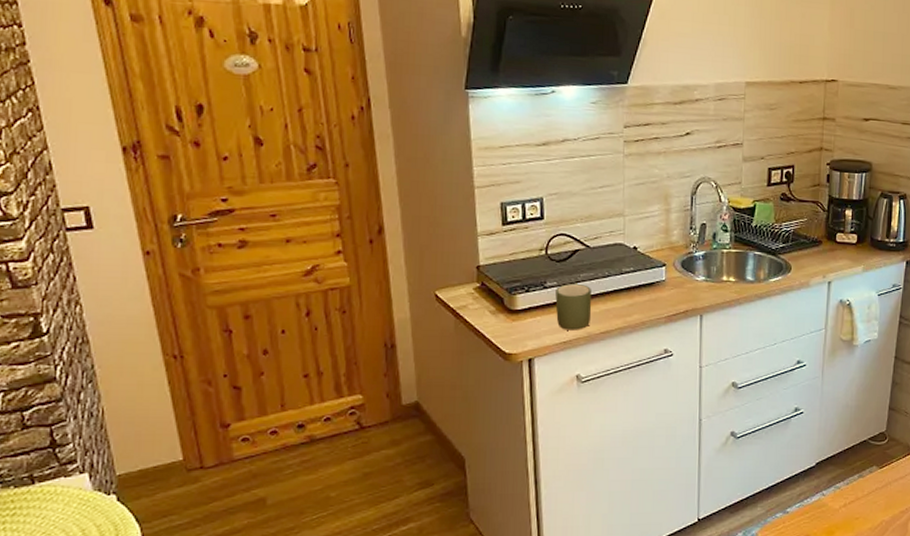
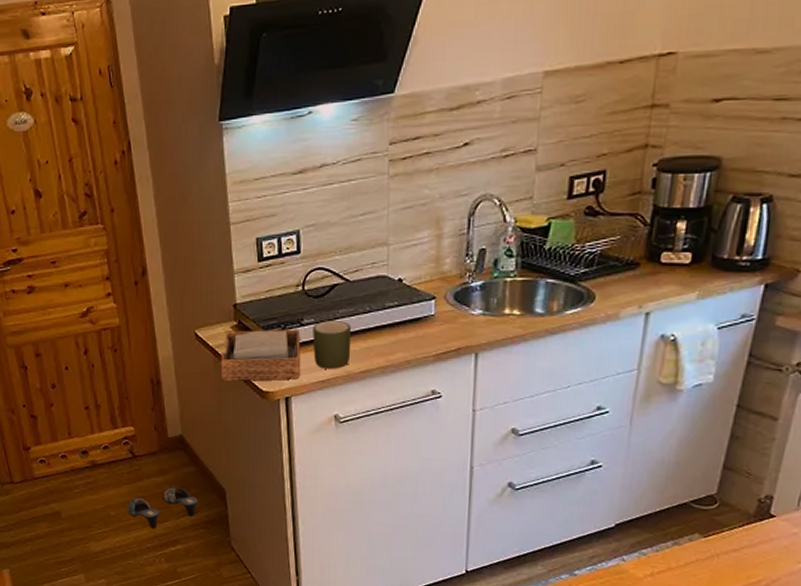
slippers: none [351,459,435,507] -> present [128,487,198,528]
napkin holder: none [461,291,544,344] -> present [220,329,301,382]

